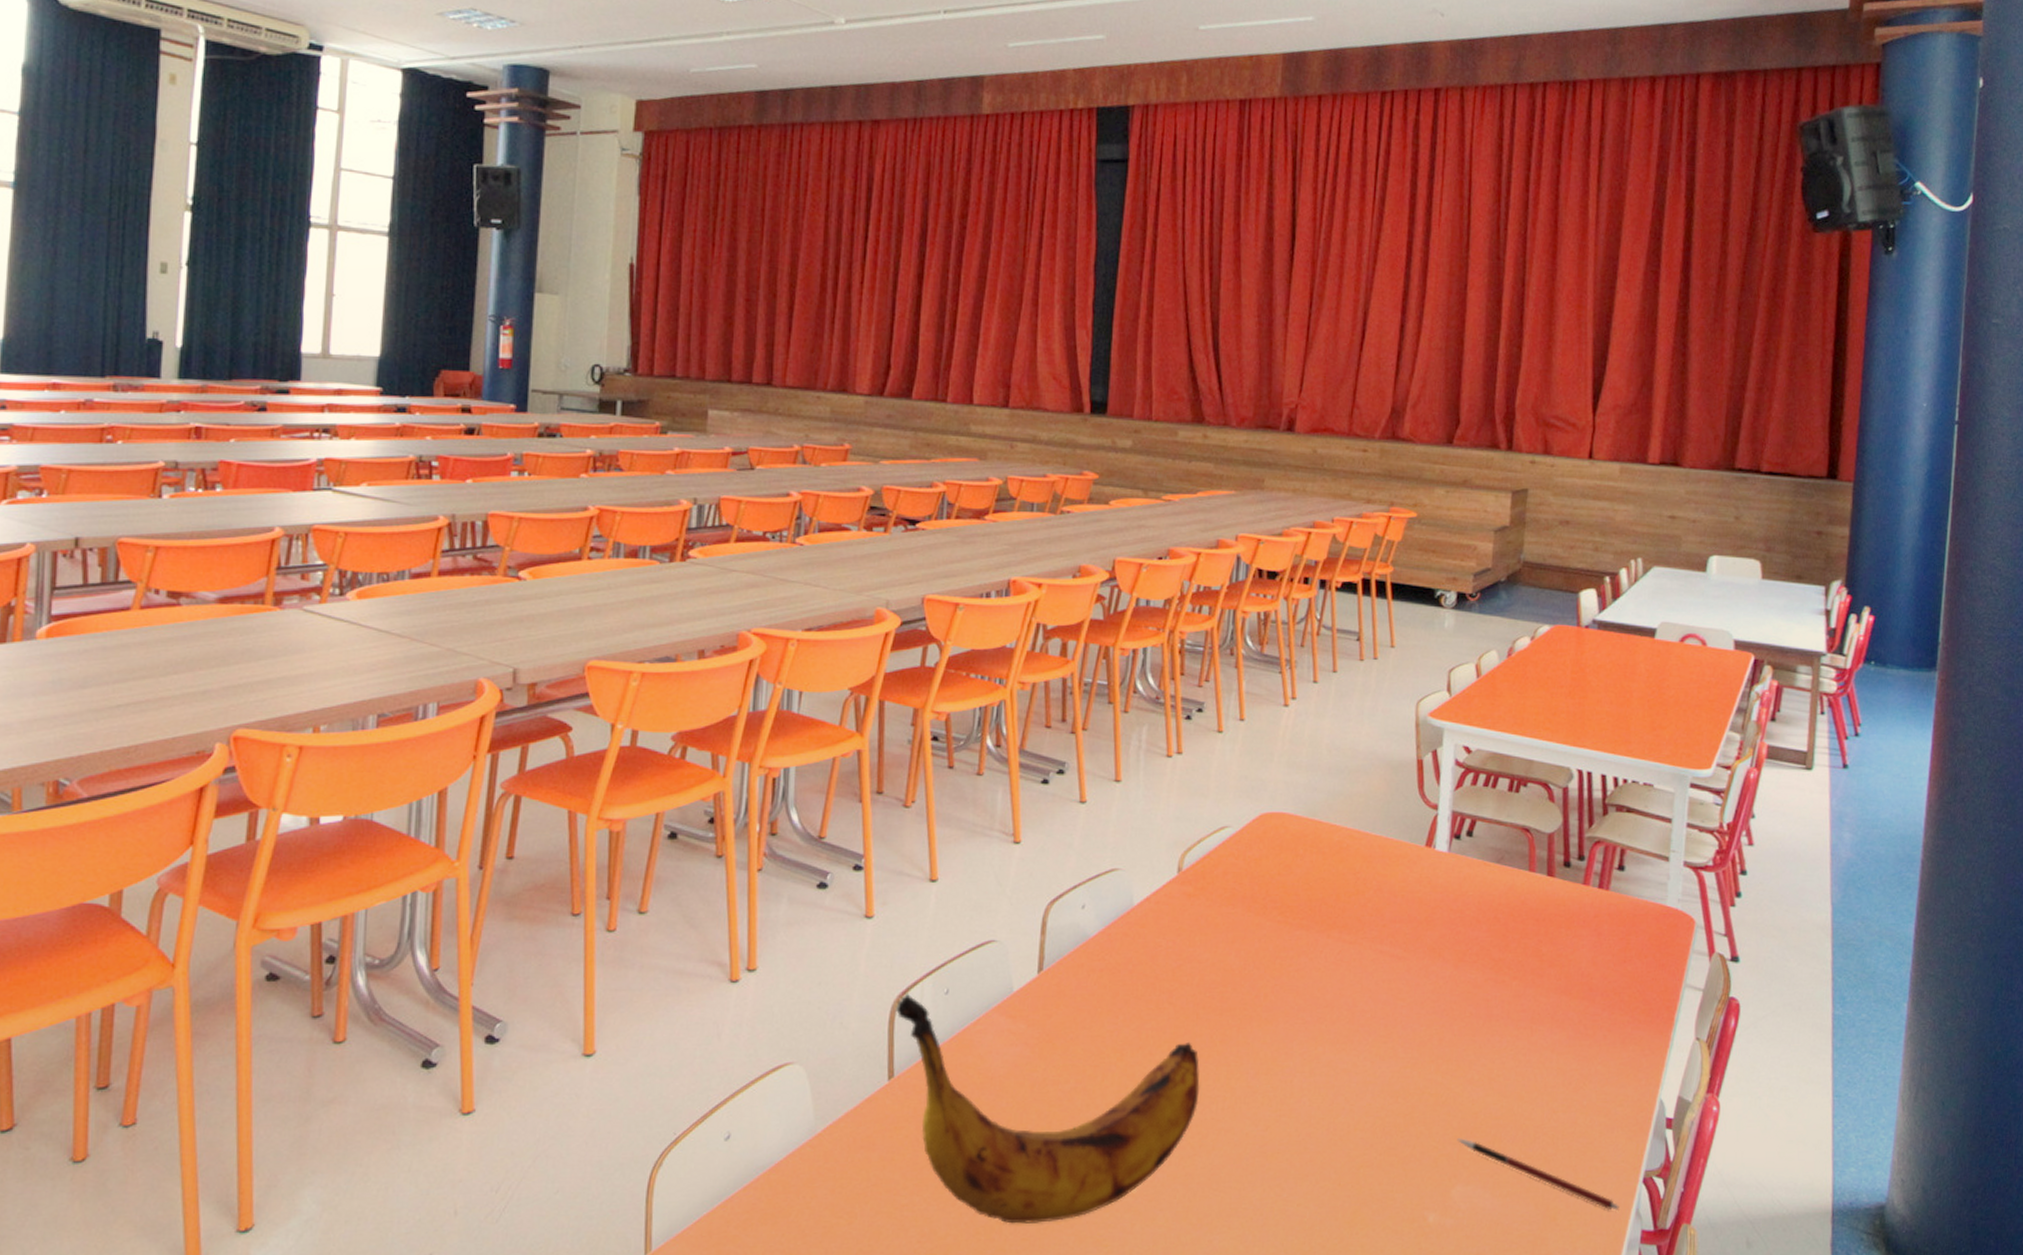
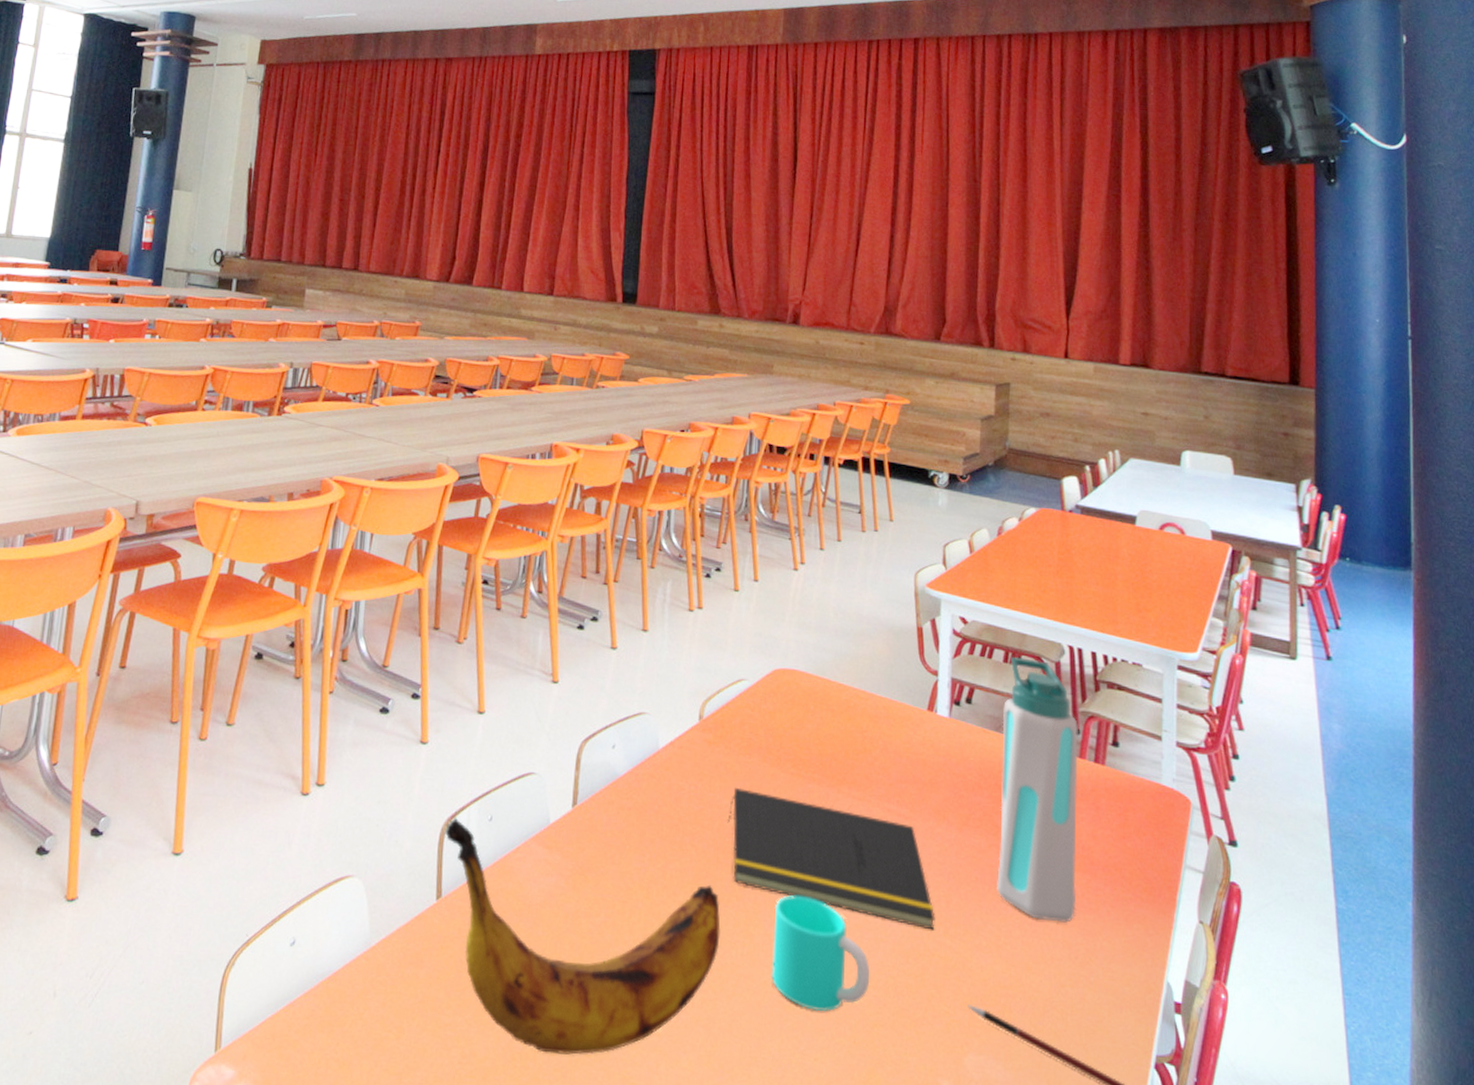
notepad: none [1208,941,1427,1069] -> present [727,788,935,930]
cup: none [1253,1046,1357,1158] -> present [771,895,870,1012]
water bottle: none [1492,784,1585,1050] -> present [997,656,1079,923]

